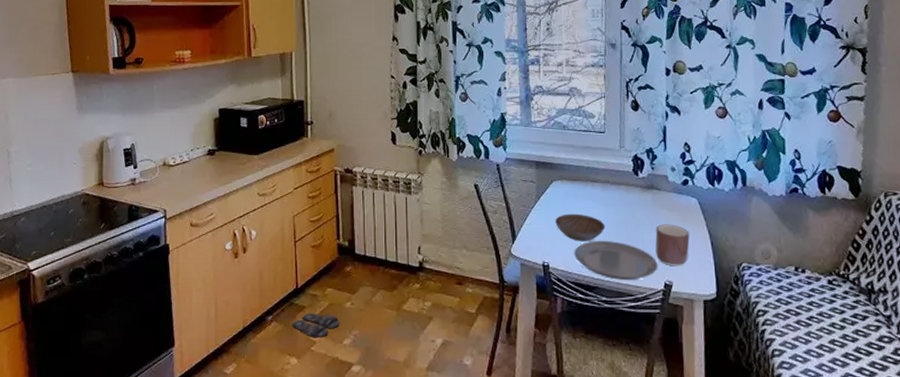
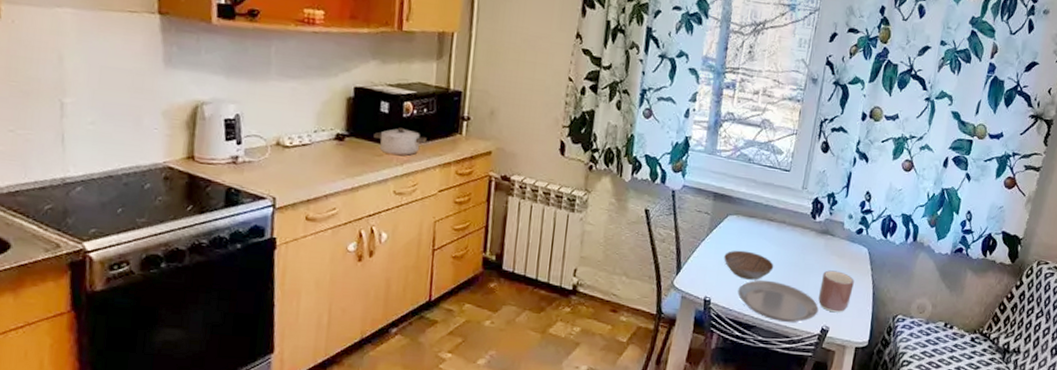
cooking pot: none [237,138,280,162] -> present [374,128,427,156]
slippers: present [292,313,340,338] -> none [420,328,476,356]

